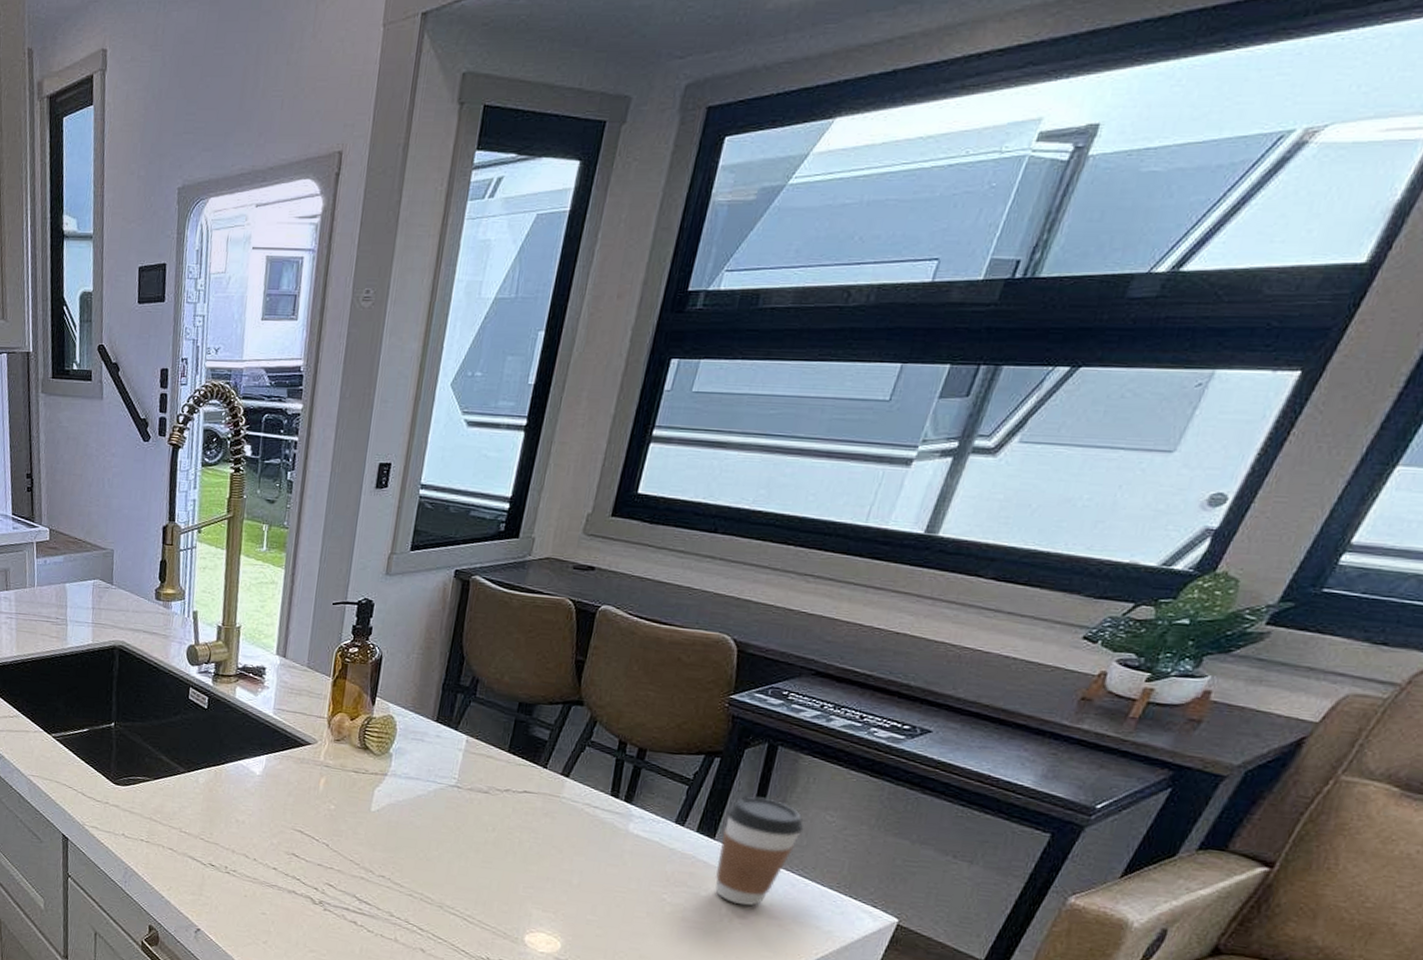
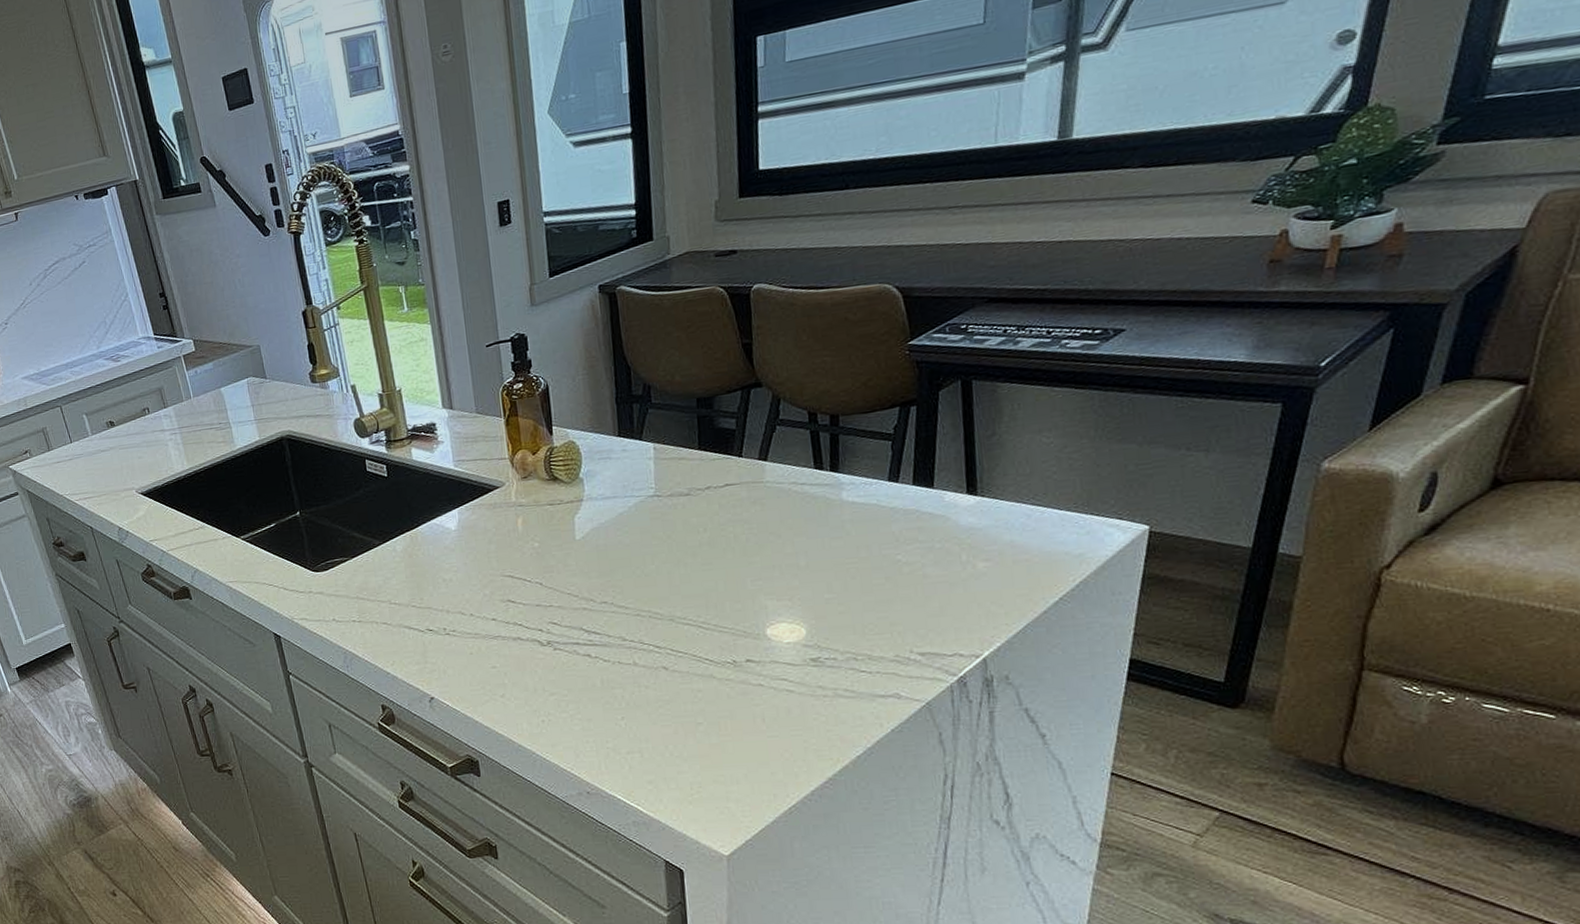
coffee cup: present [714,796,804,906] -> none [939,435,1023,549]

